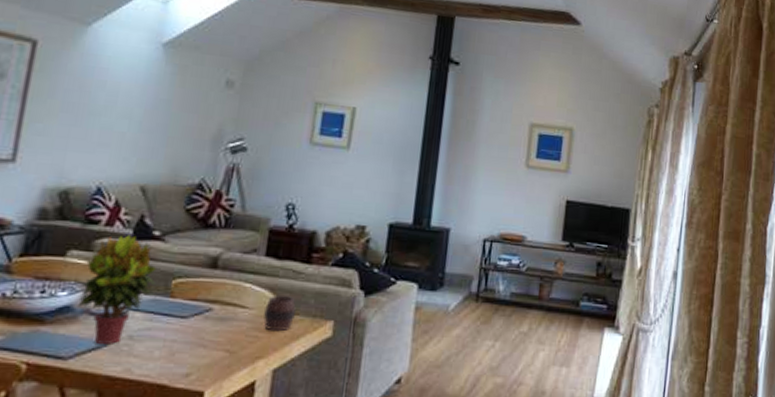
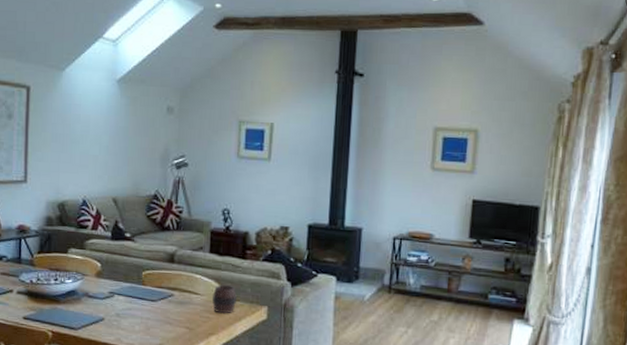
potted plant: present [77,234,157,344] -> none [79,236,133,320]

